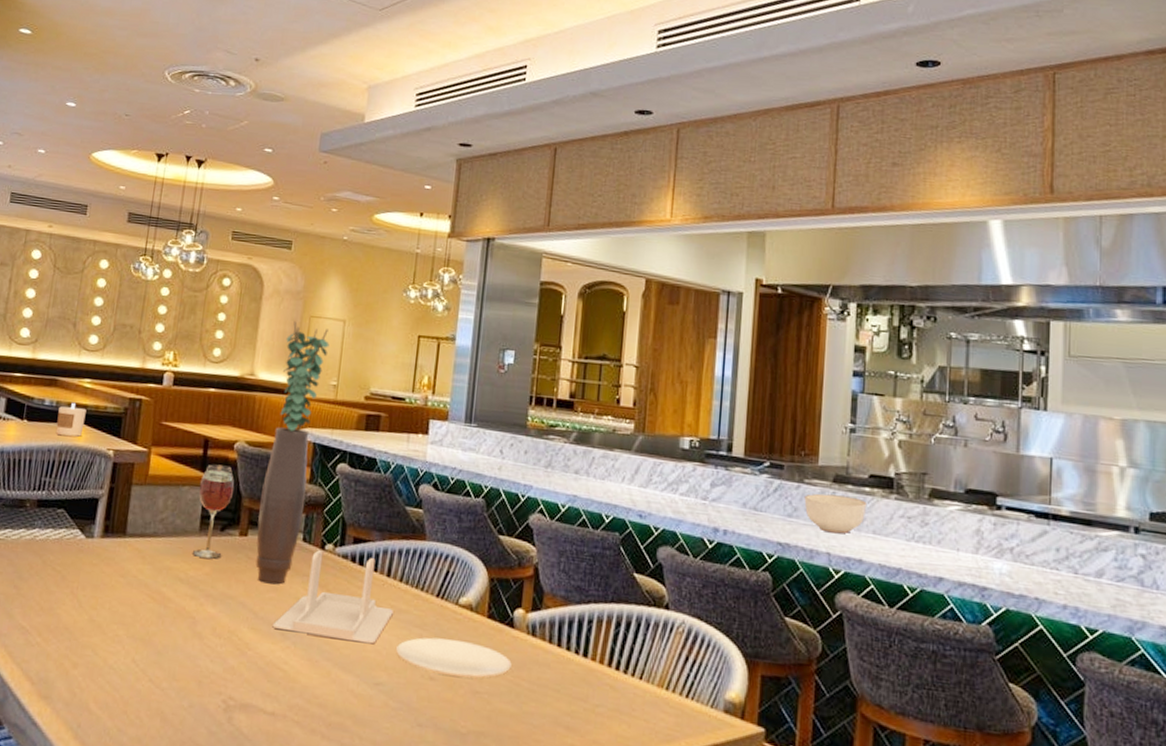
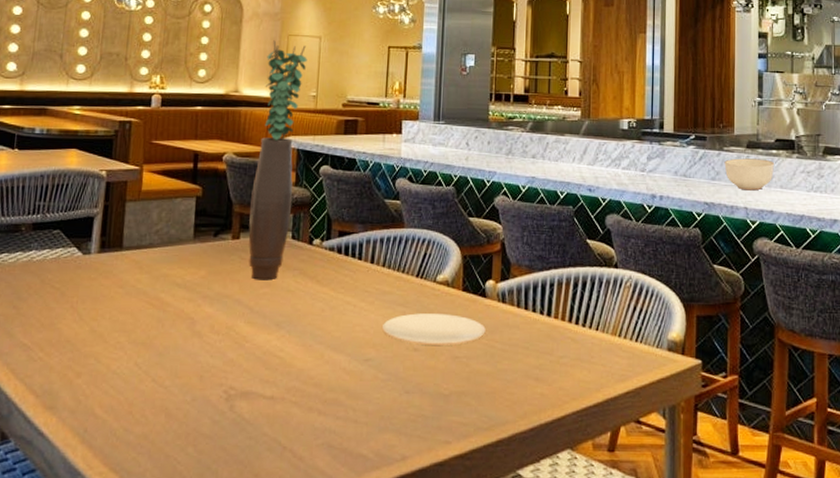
candle: present [55,402,87,437] -> none [47,129,77,162]
wineglass: present [193,464,235,559] -> none [188,176,225,263]
napkin holder: present [272,550,393,645] -> none [267,245,378,325]

